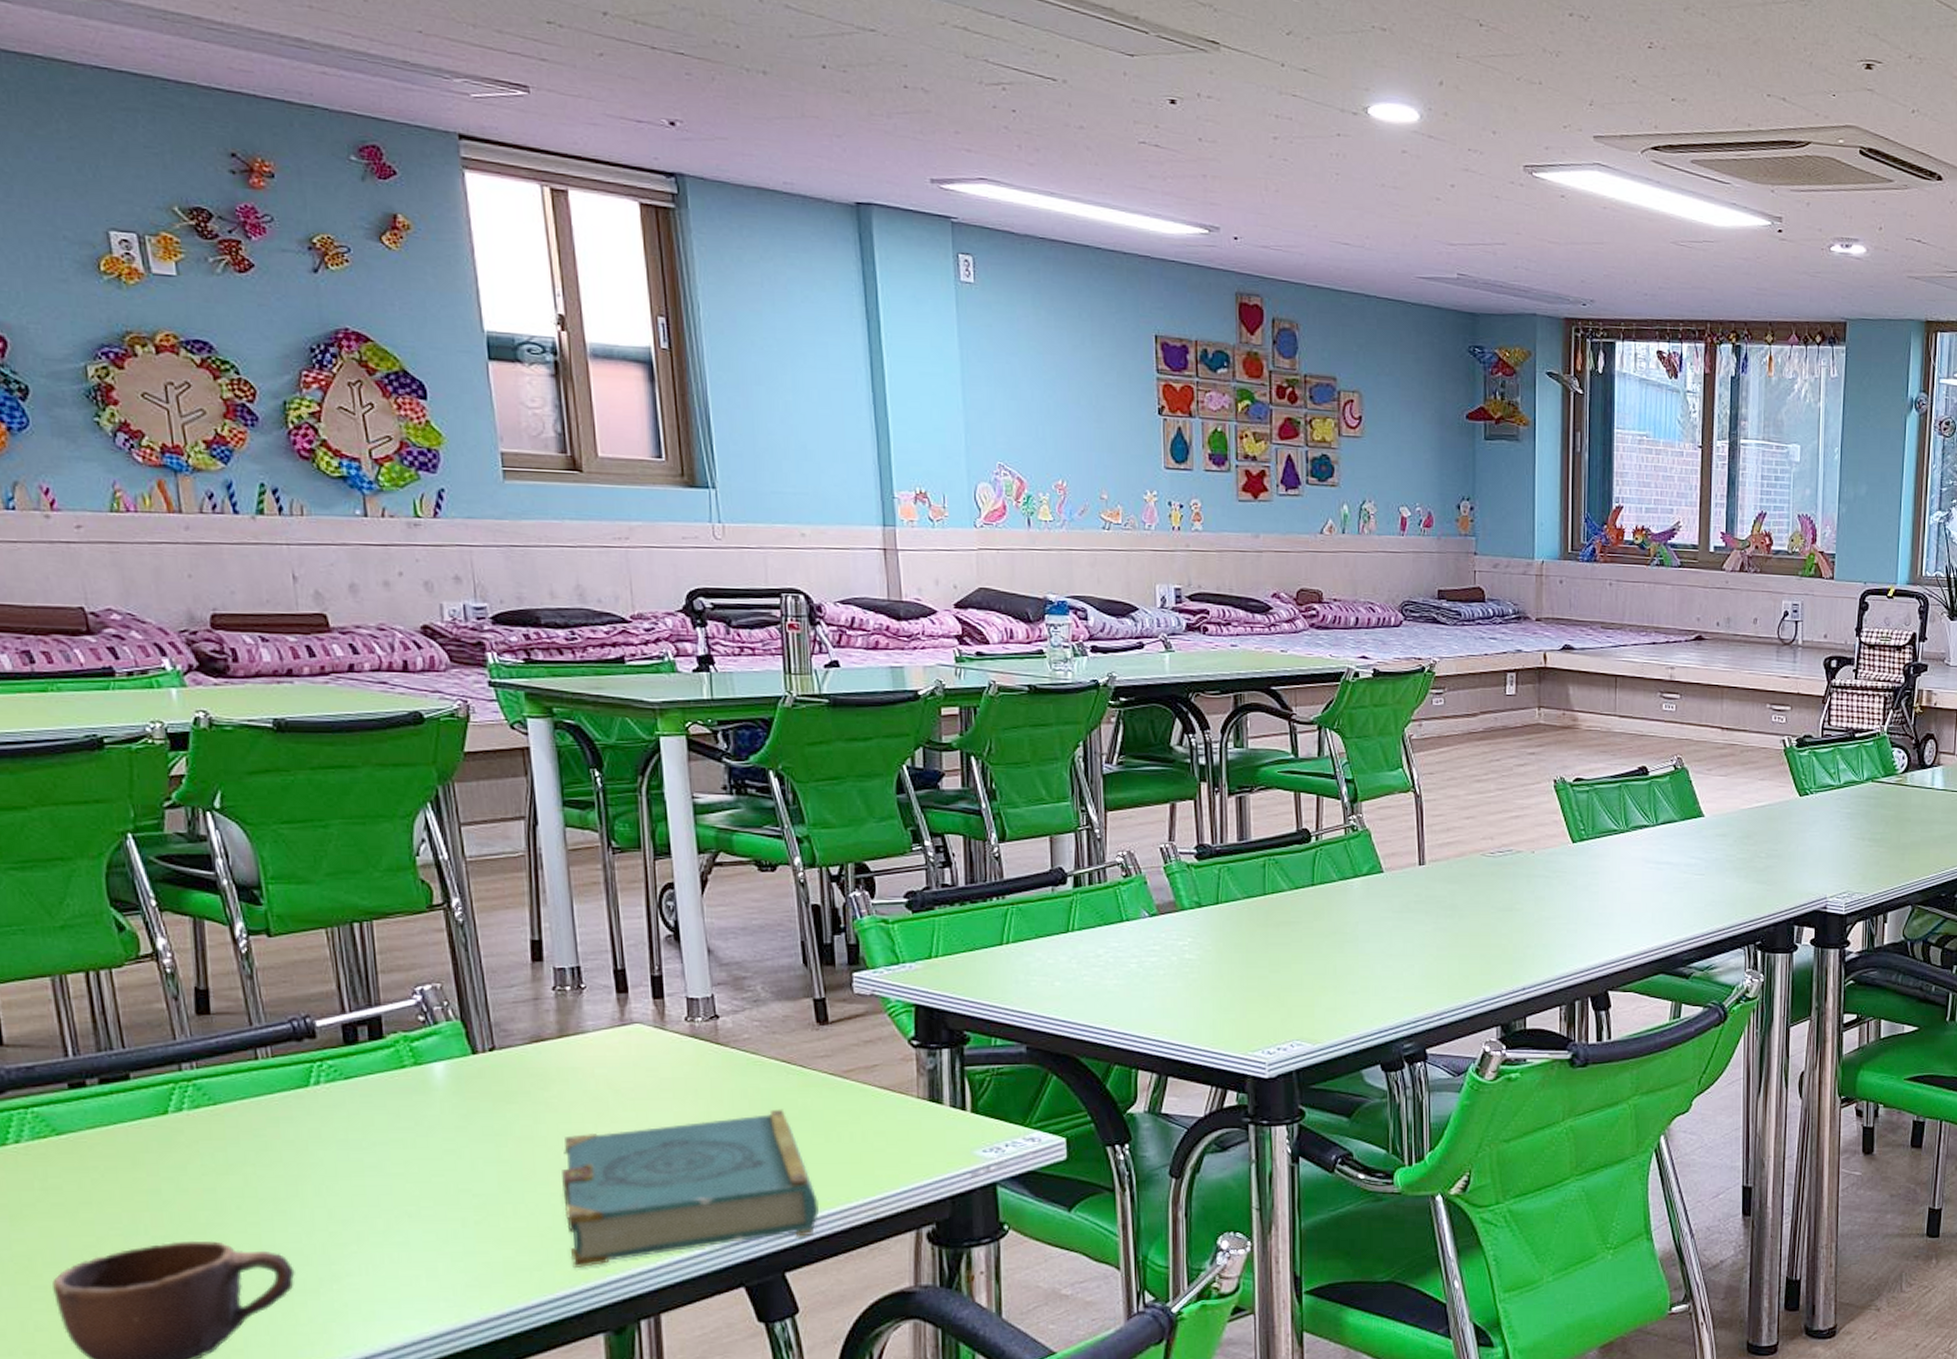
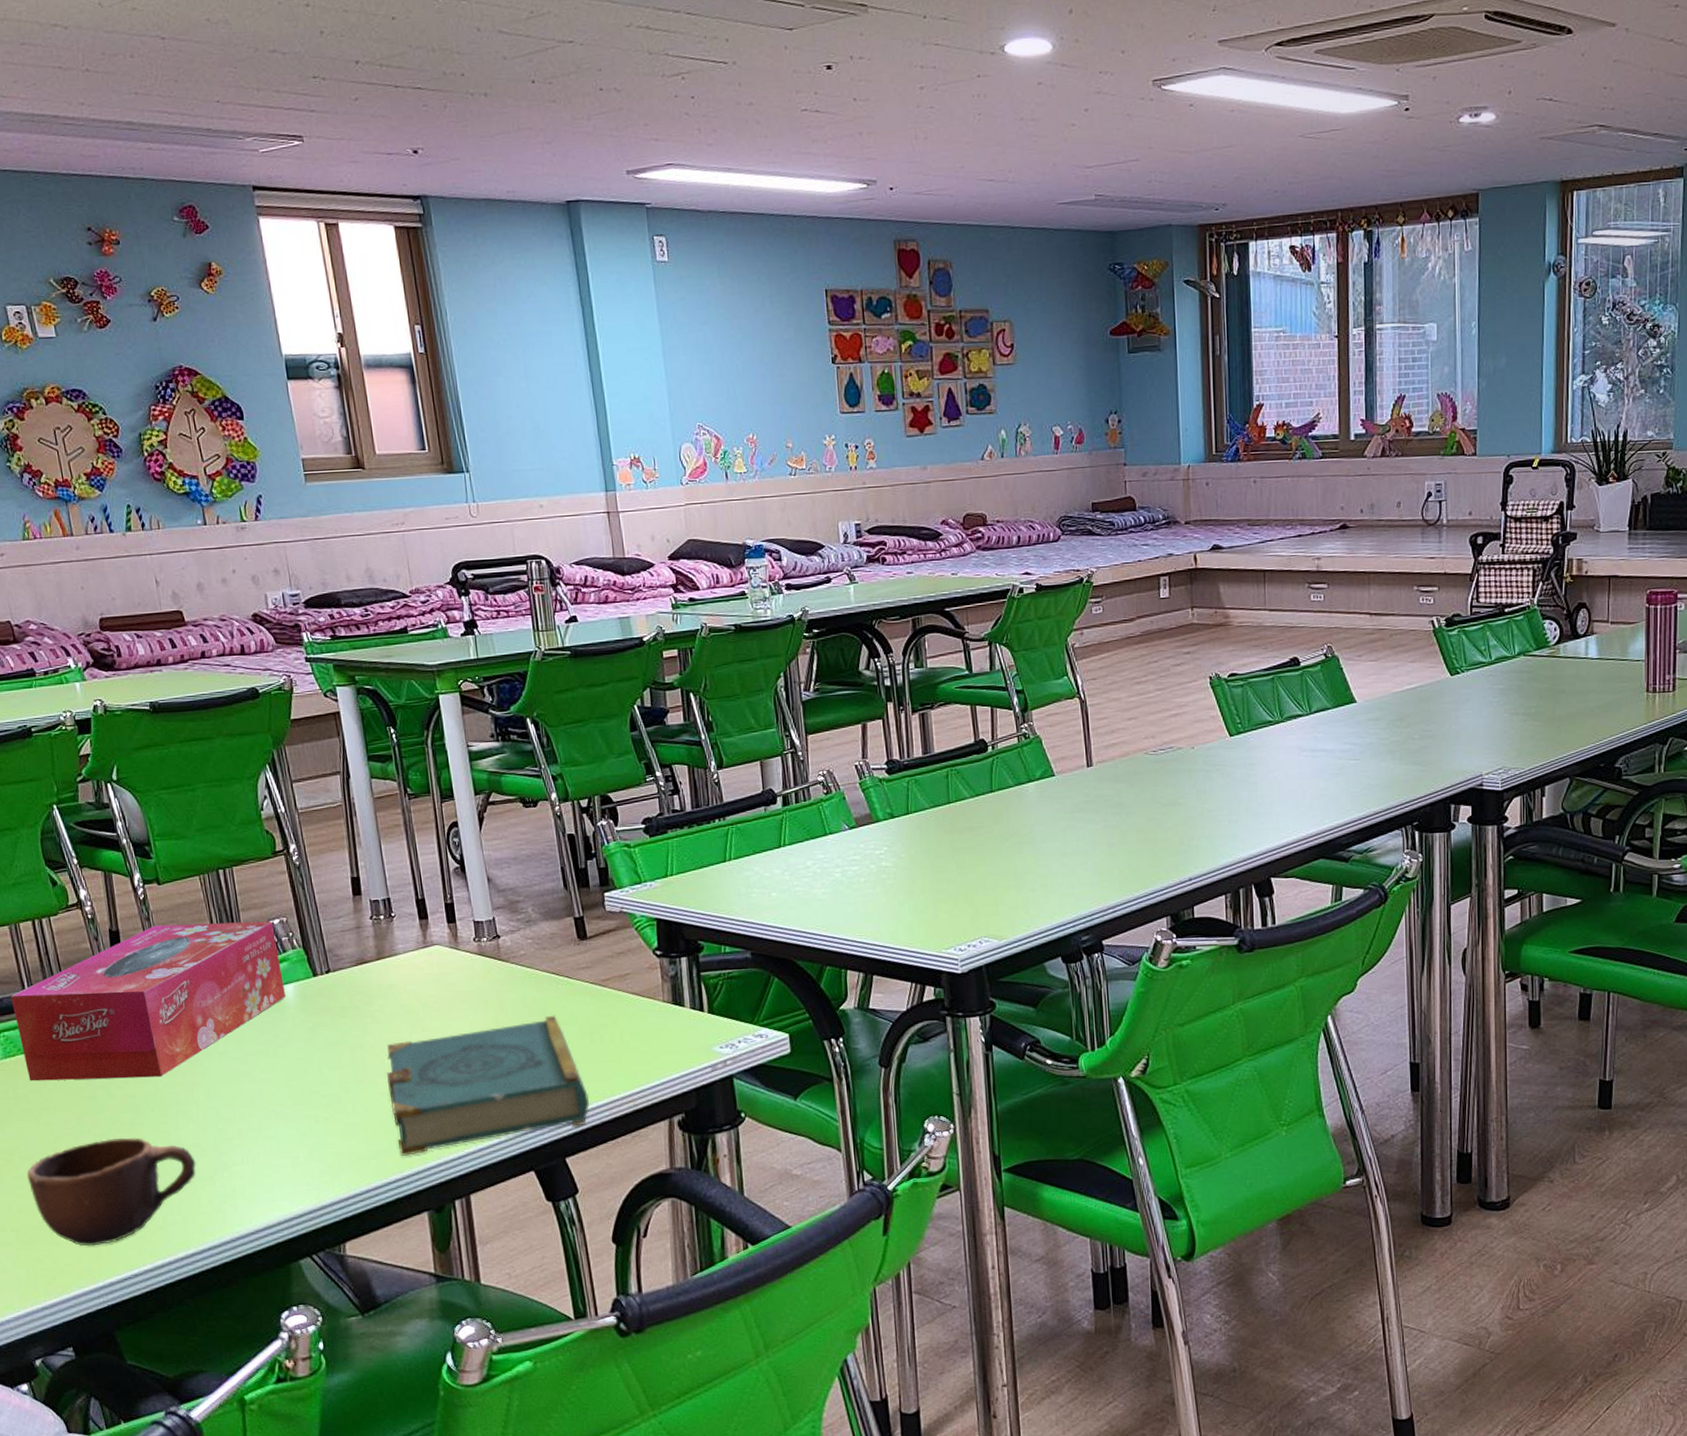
tissue box: none [46,985,433,1170] -> present [10,921,286,1082]

